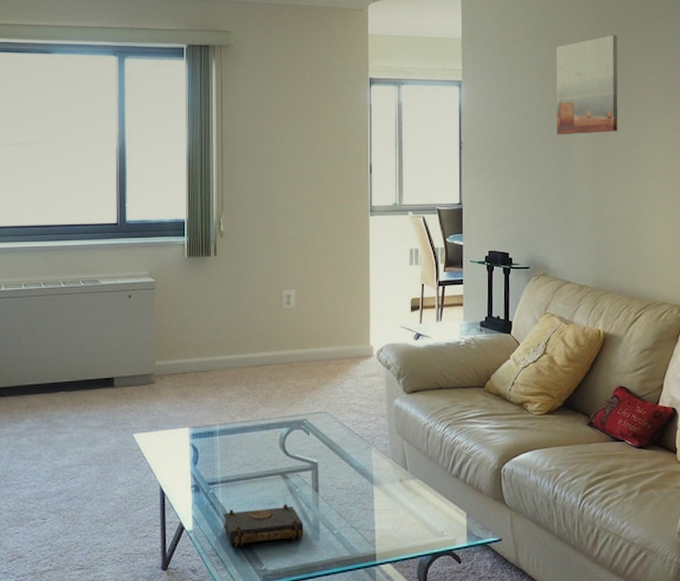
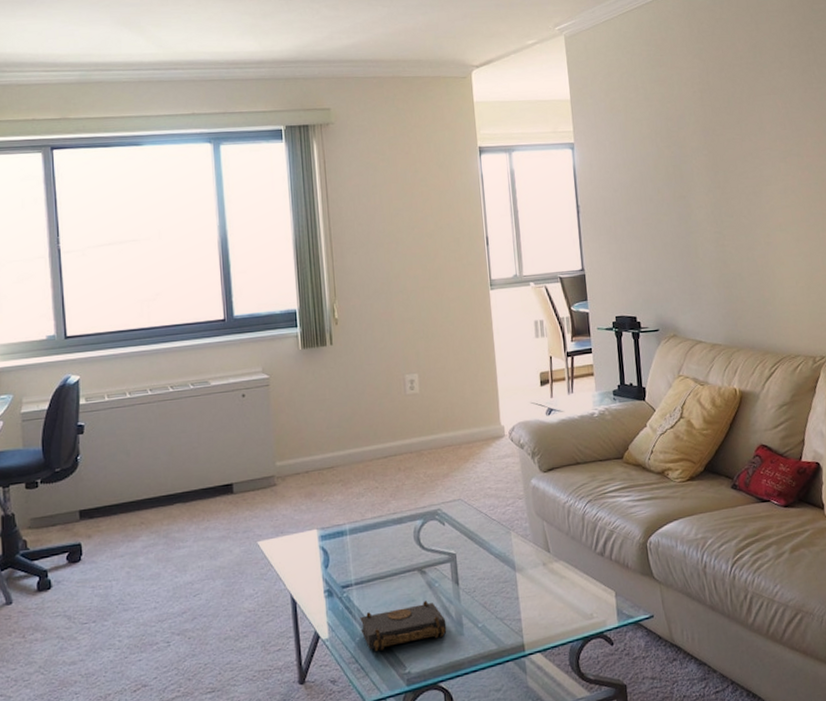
wall art: present [556,34,618,135] -> none [667,84,737,191]

